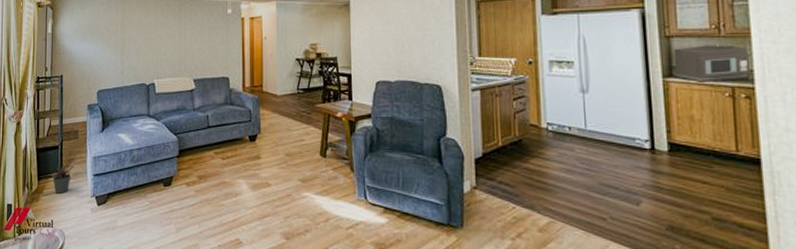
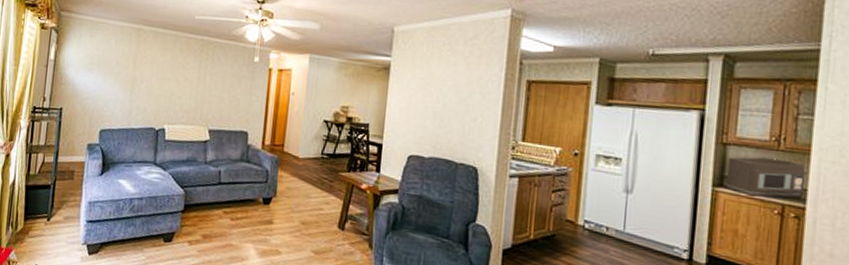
potted plant: present [51,166,74,194] -> none [40,207,67,238]

